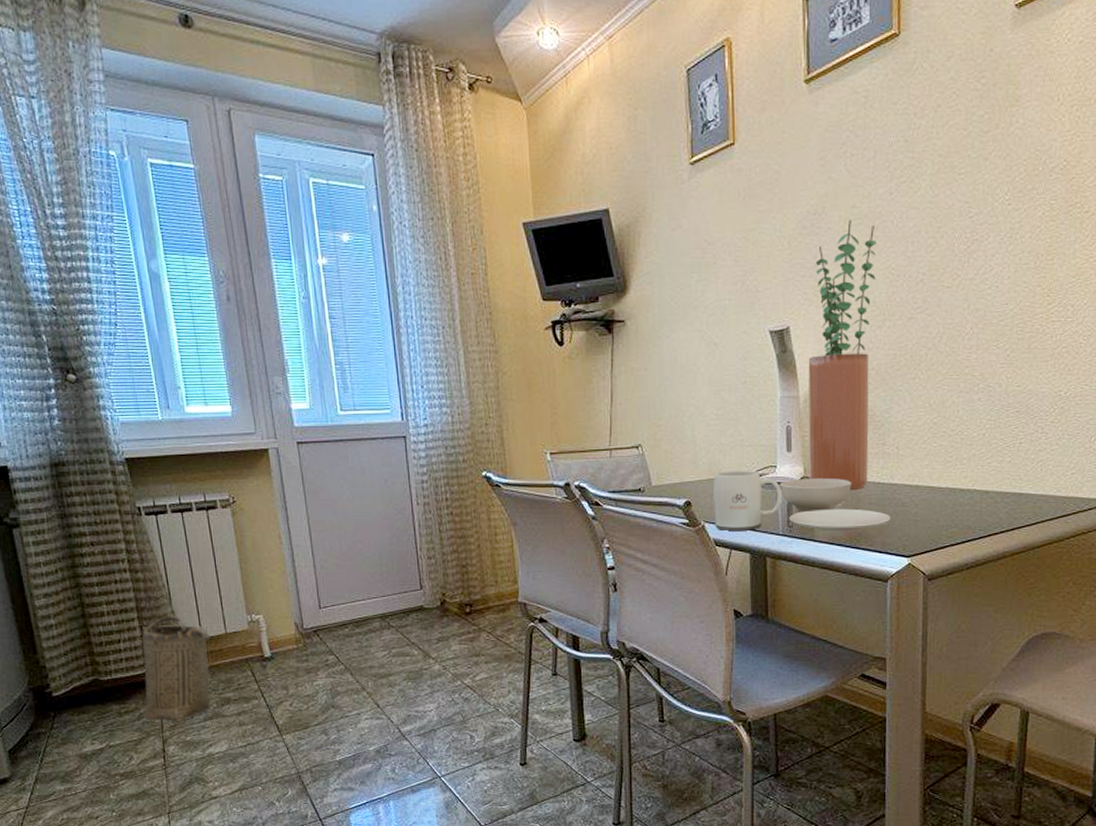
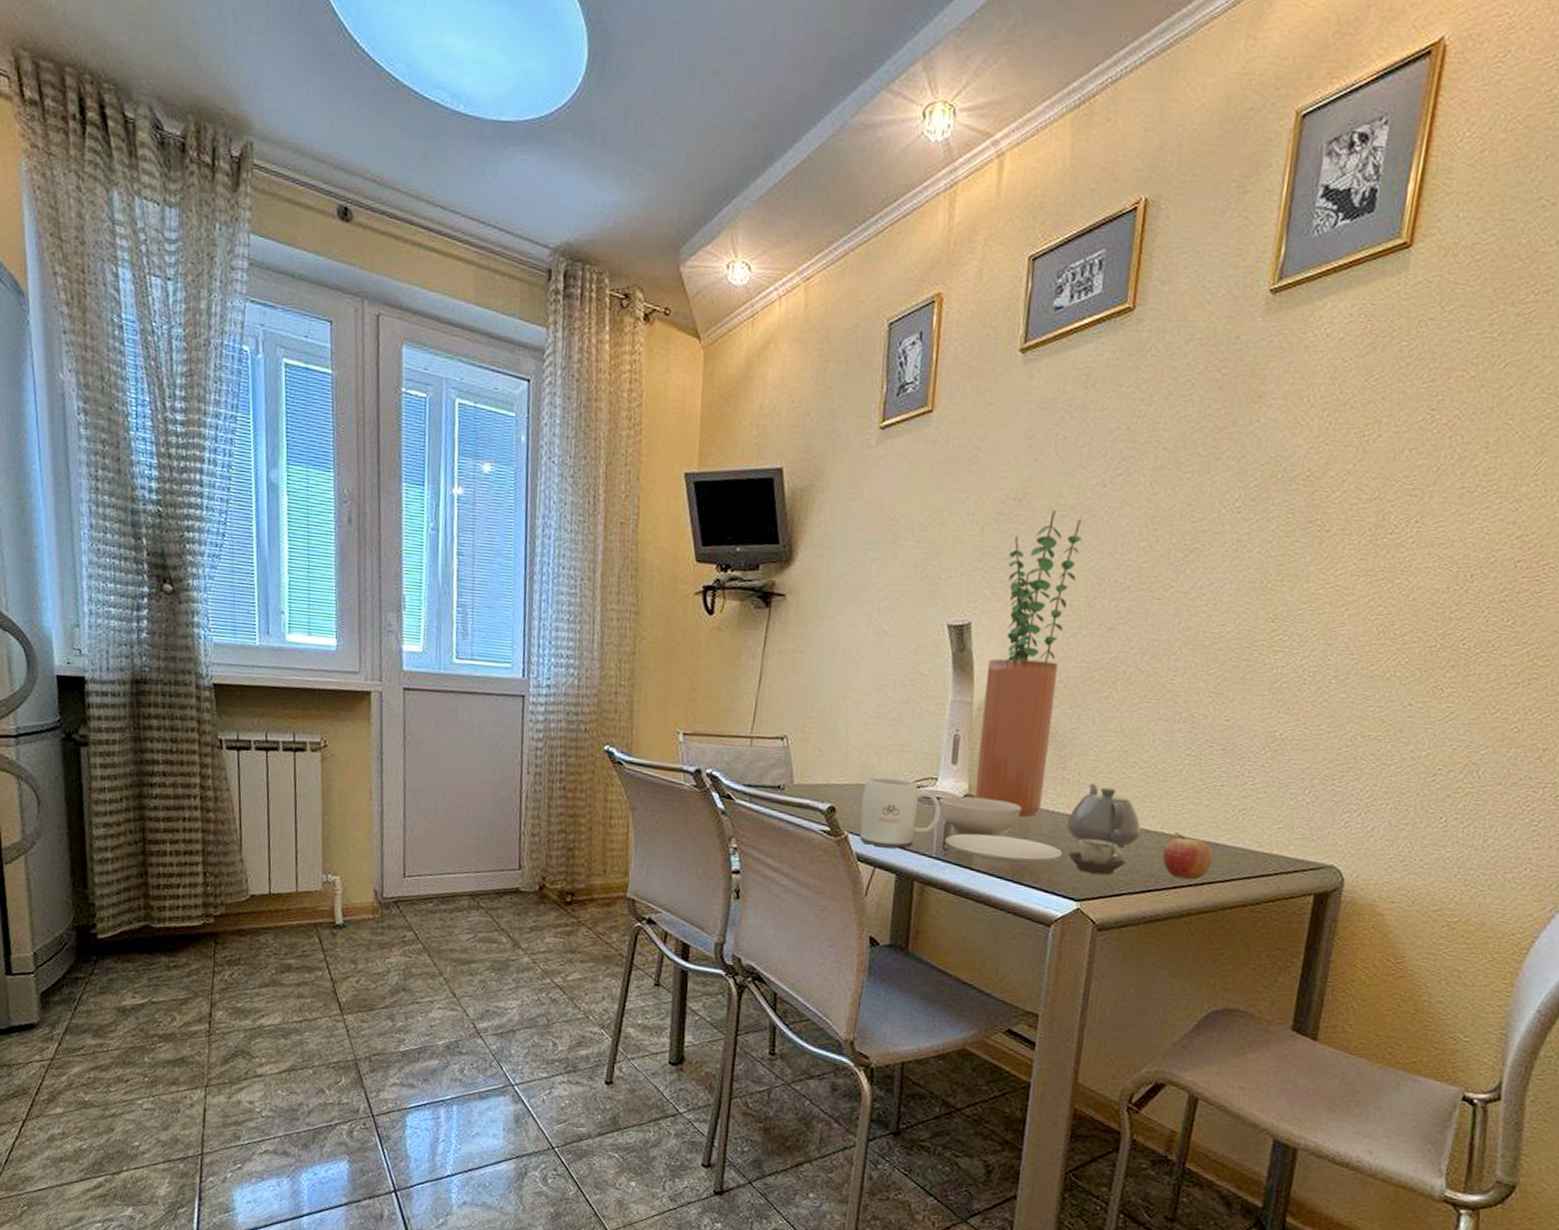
basket: present [141,615,215,722] -> none [194,864,279,986]
teapot: none [892,455,956,506] -> present [1067,784,1141,848]
cup: none [895,502,946,532] -> present [1067,838,1126,876]
fruit: none [975,488,1020,528] -> present [1162,833,1214,881]

